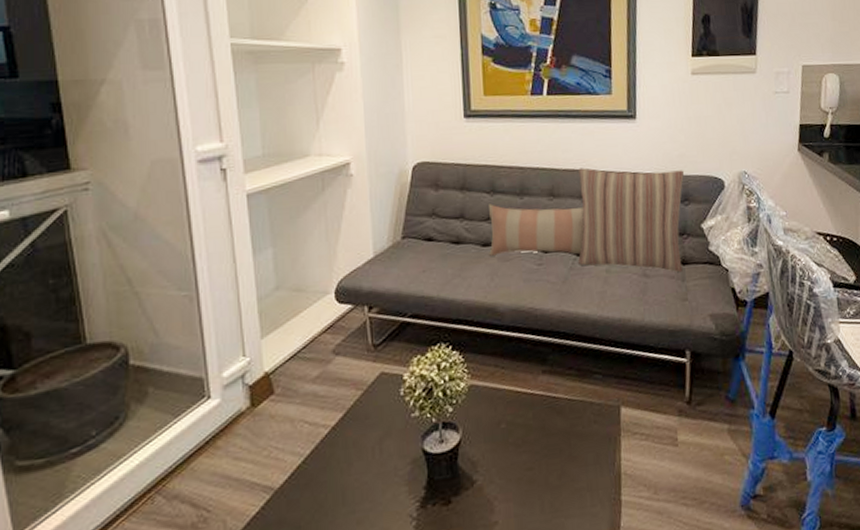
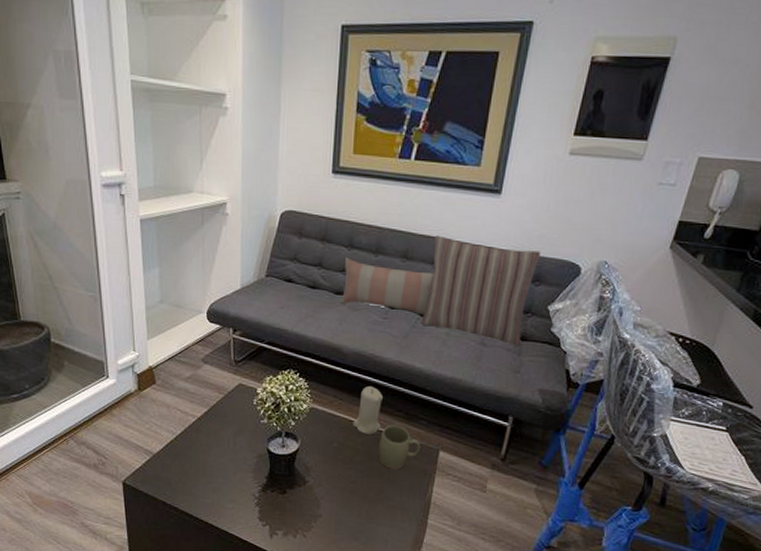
candle: none [520,345,552,405] -> present [352,385,383,435]
mug: none [553,386,600,442] -> present [378,425,421,469]

